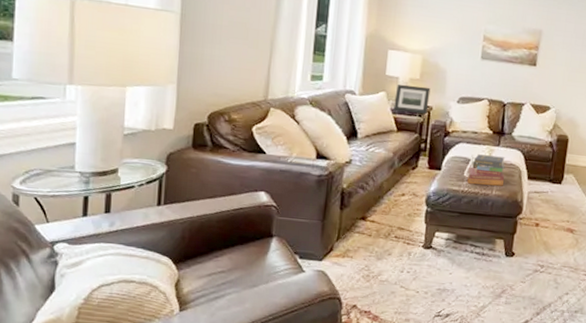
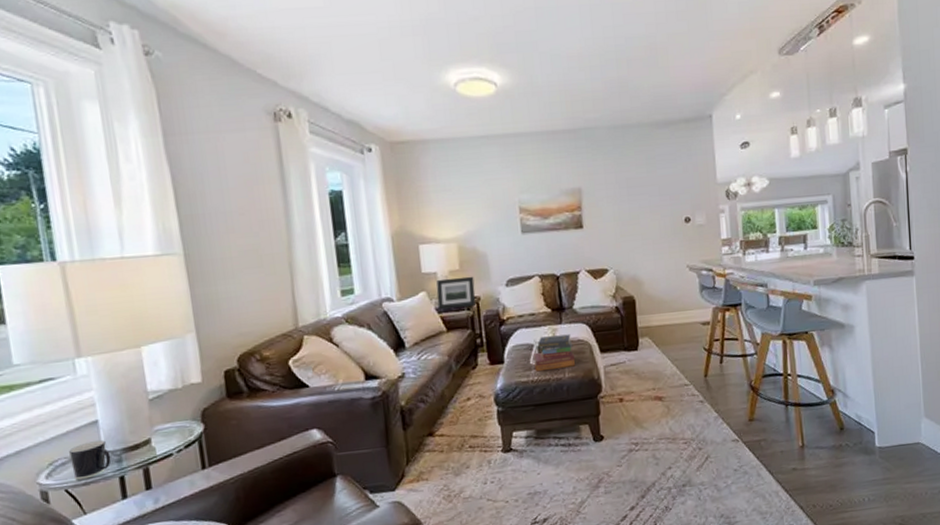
mug: none [44,160,80,192] -> present [69,440,112,480]

